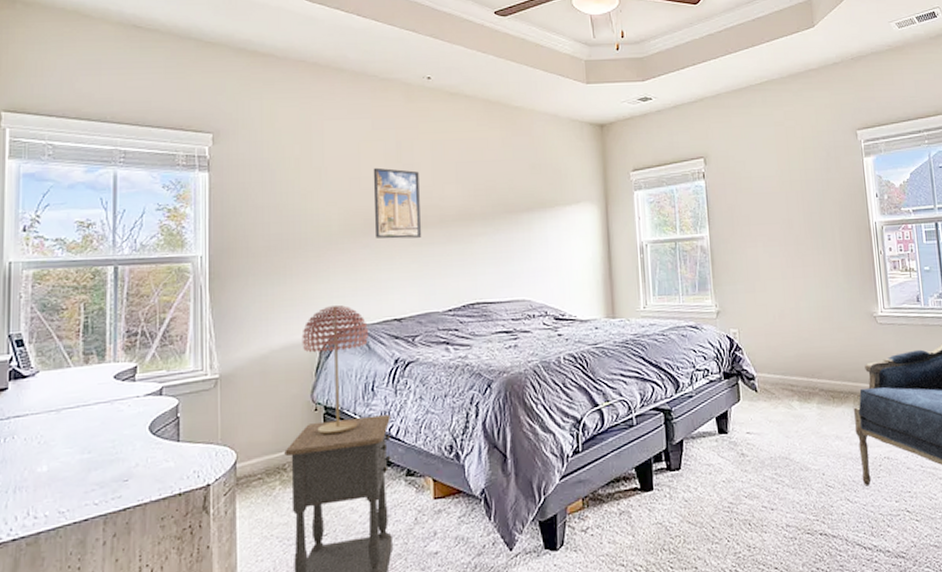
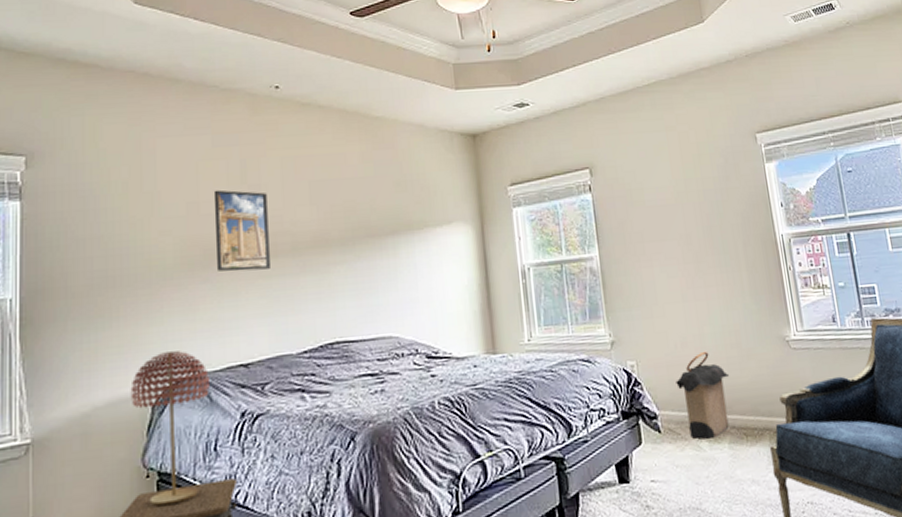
laundry hamper: none [772,323,821,399] -> present [676,351,730,440]

